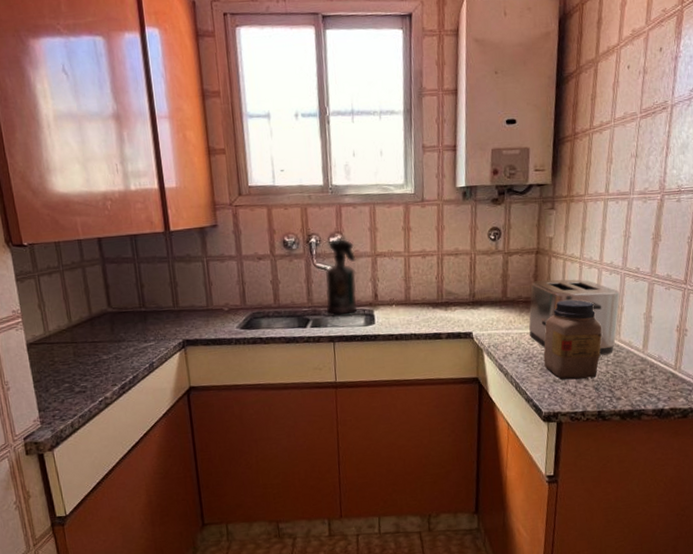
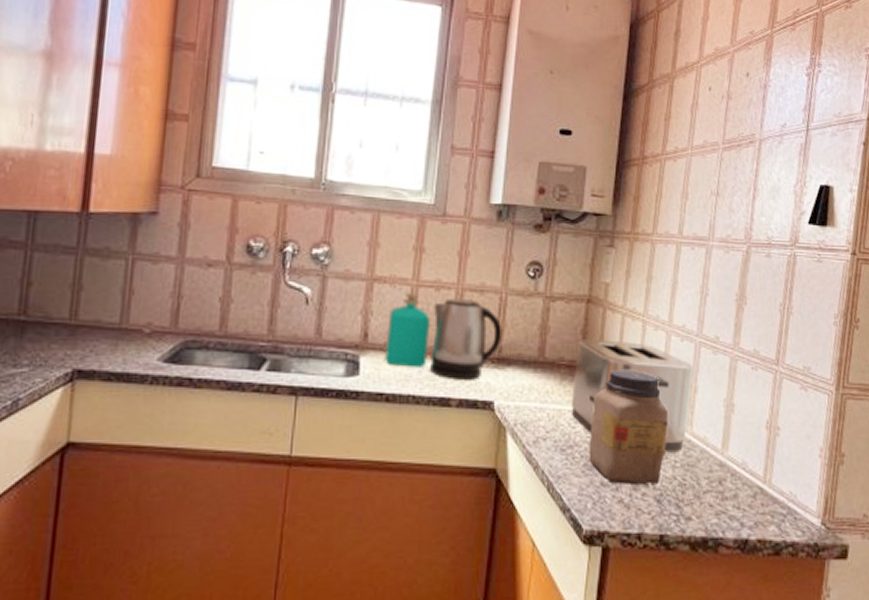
spray bottle: present [325,240,358,315] -> none [292,254,345,356]
soap bottle: none [390,261,422,315] -> present [385,291,431,367]
kettle: none [423,260,475,320] -> present [430,297,503,380]

